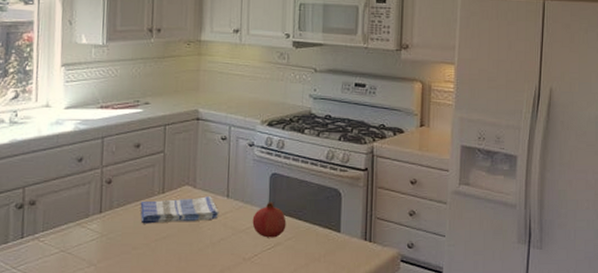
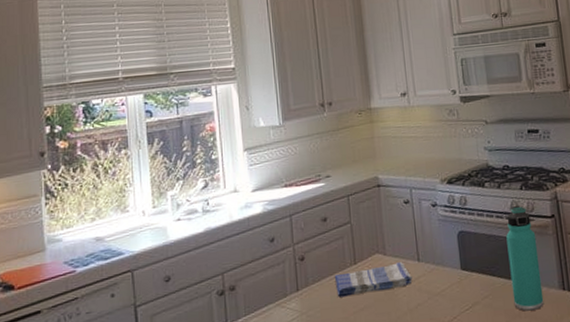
fruit: present [252,202,287,238] -> none [446,260,481,299]
thermos bottle: none [315,156,347,256] -> present [506,206,544,311]

